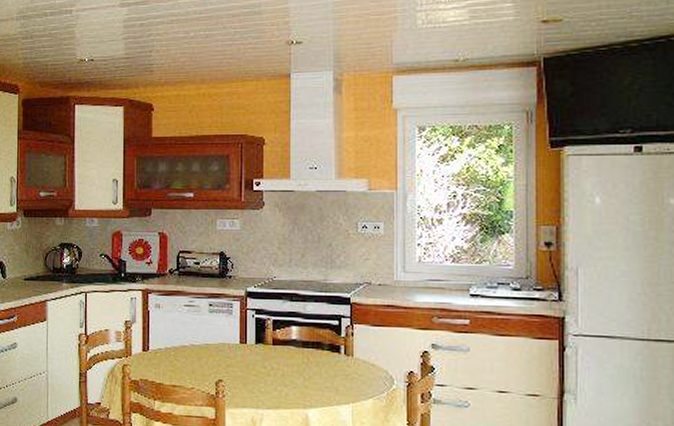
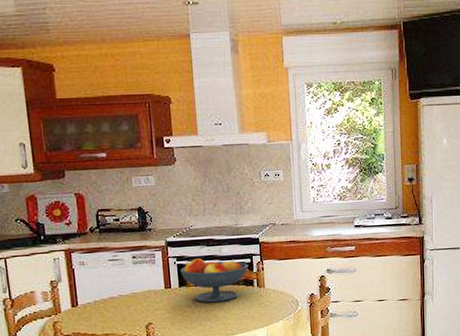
fruit bowl: none [258,314,335,367] -> present [180,258,248,303]

